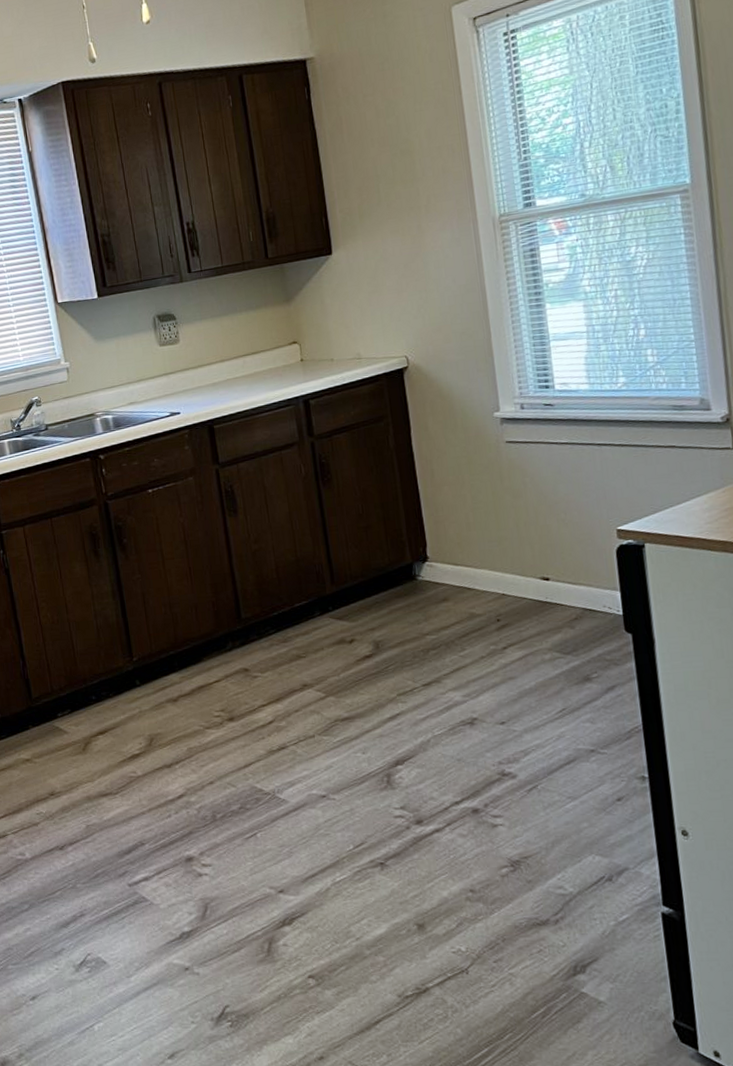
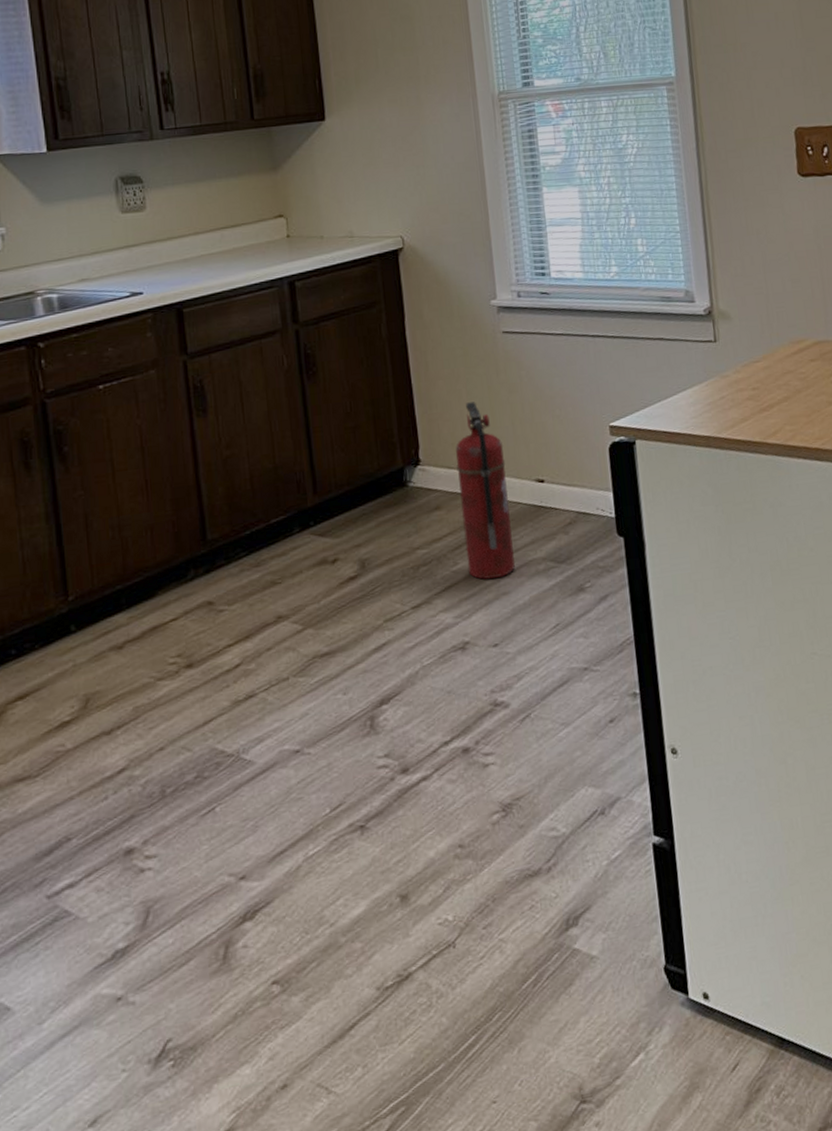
fire extinguisher: none [461,506,521,665] -> present [455,402,515,580]

